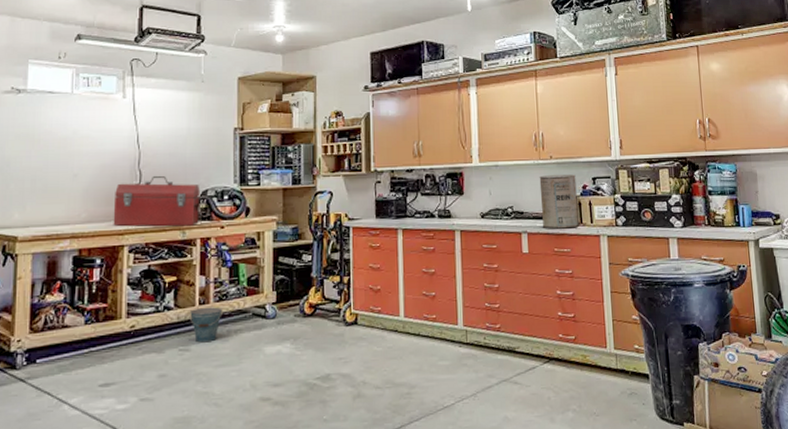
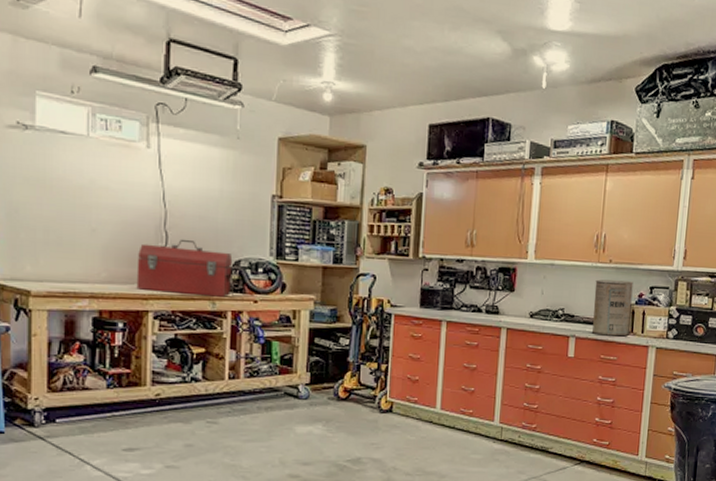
bucket: present [189,307,223,343] -> none [217,382,253,417]

